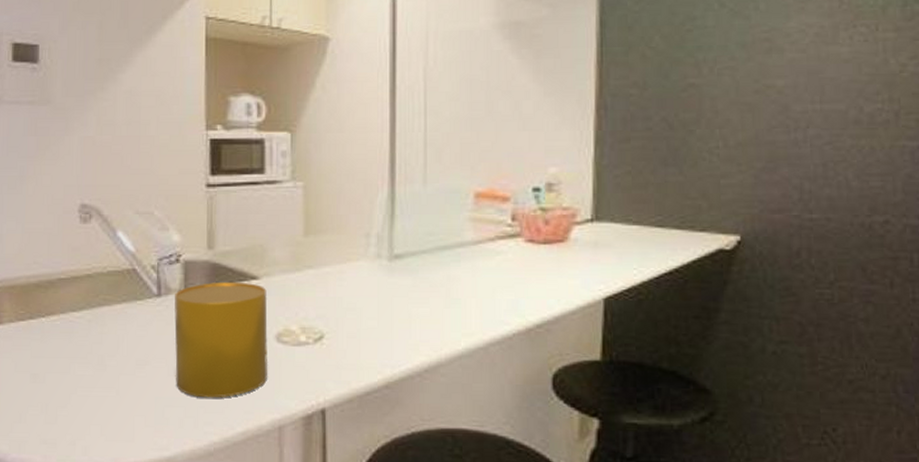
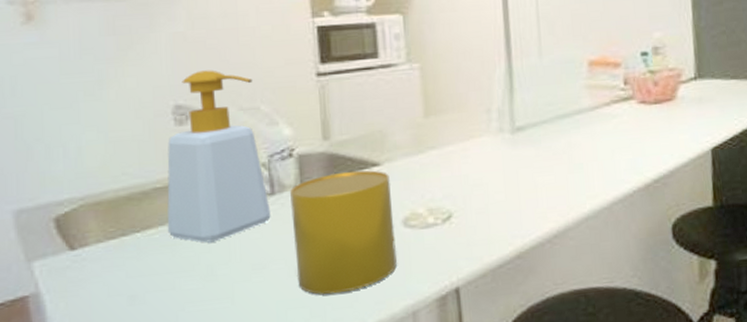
soap bottle: none [67,174,156,334] -> present [167,70,271,243]

